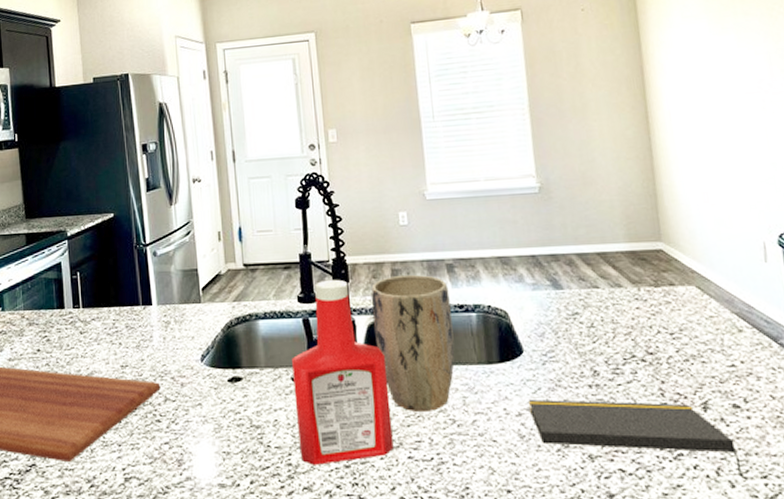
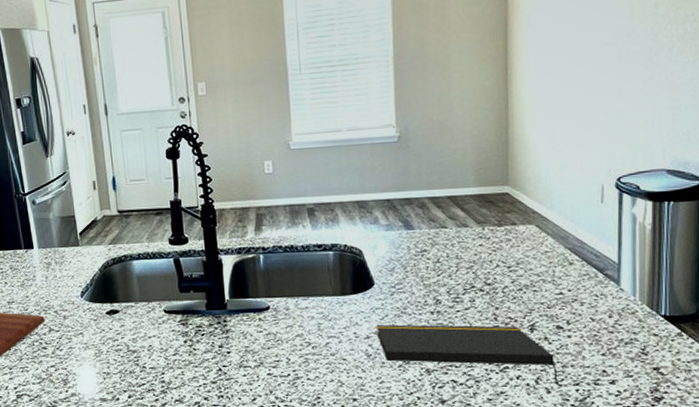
ketchup bottle: present [292,279,394,466] -> none [164,223,255,383]
plant pot: present [371,274,455,411] -> none [237,218,312,336]

